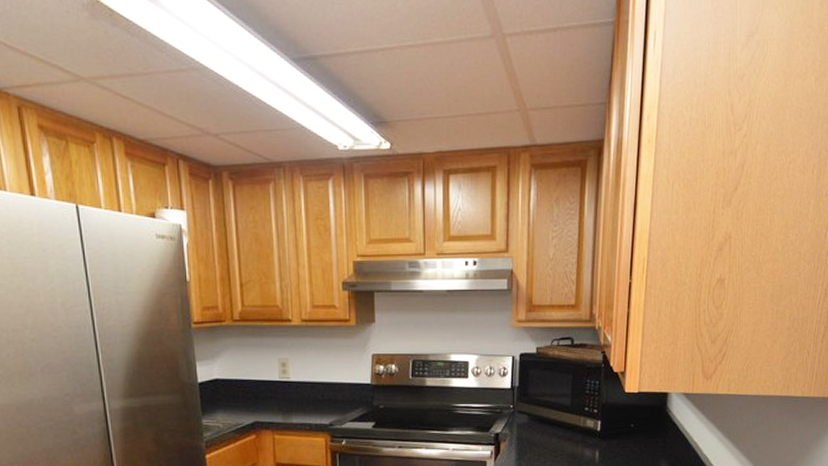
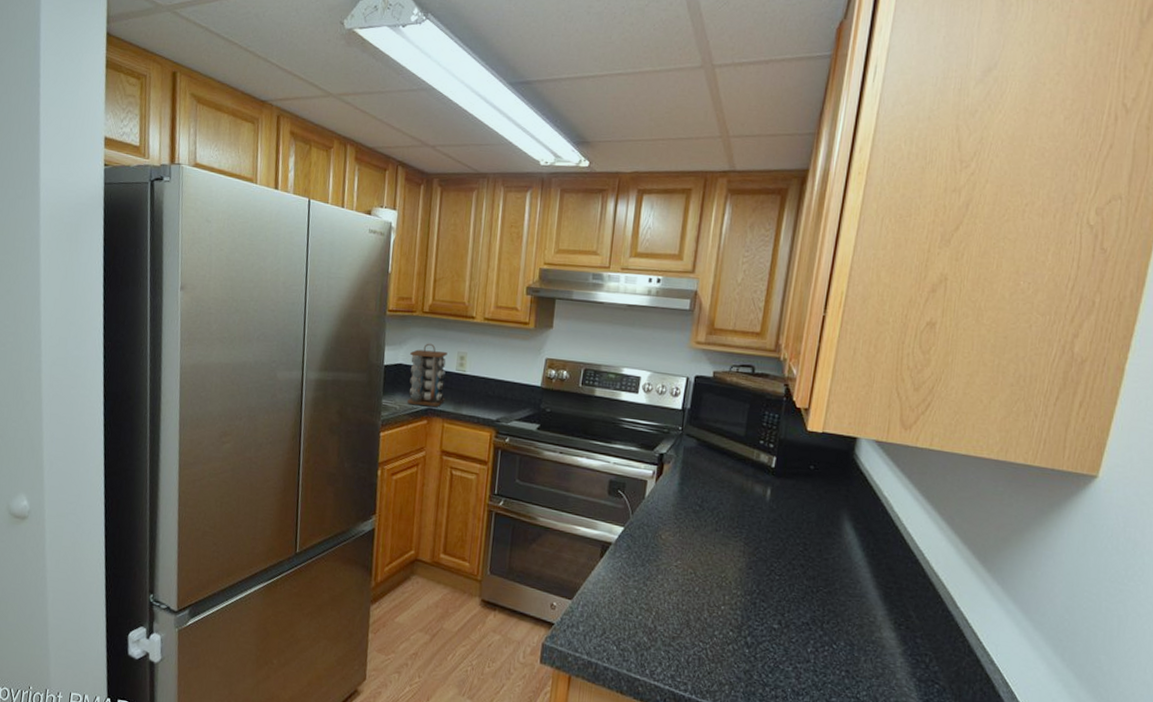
spice rack: none [226,353,272,421] -> present [407,343,448,407]

